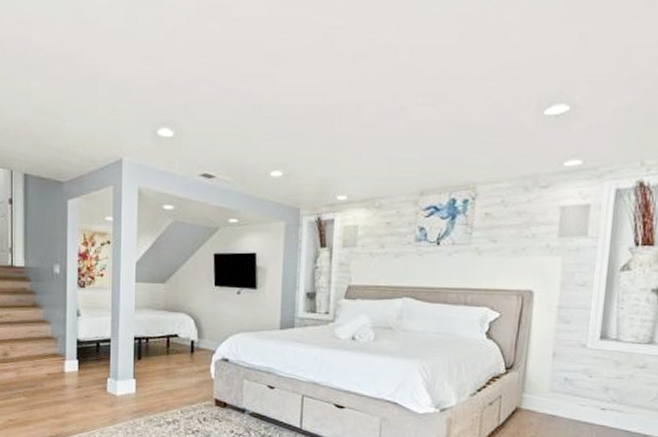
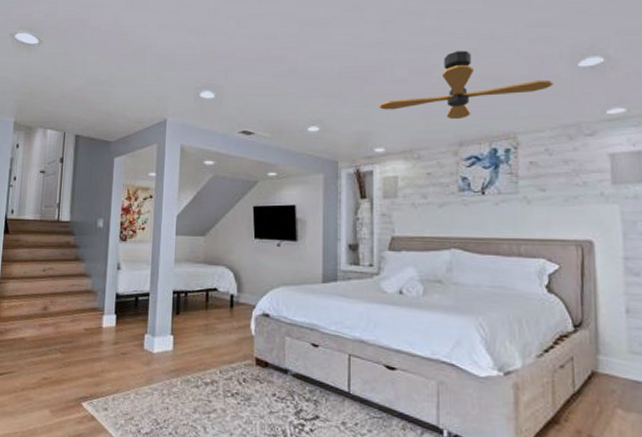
ceiling fan: none [344,92,518,168] -> present [379,50,554,120]

